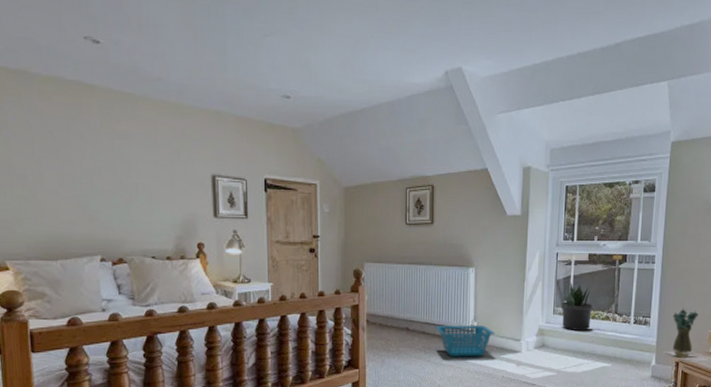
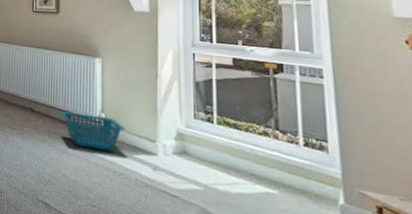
planter: present [562,282,593,330] -> none [204,86,245,144]
vase: present [672,308,699,359] -> none [361,137,403,206]

